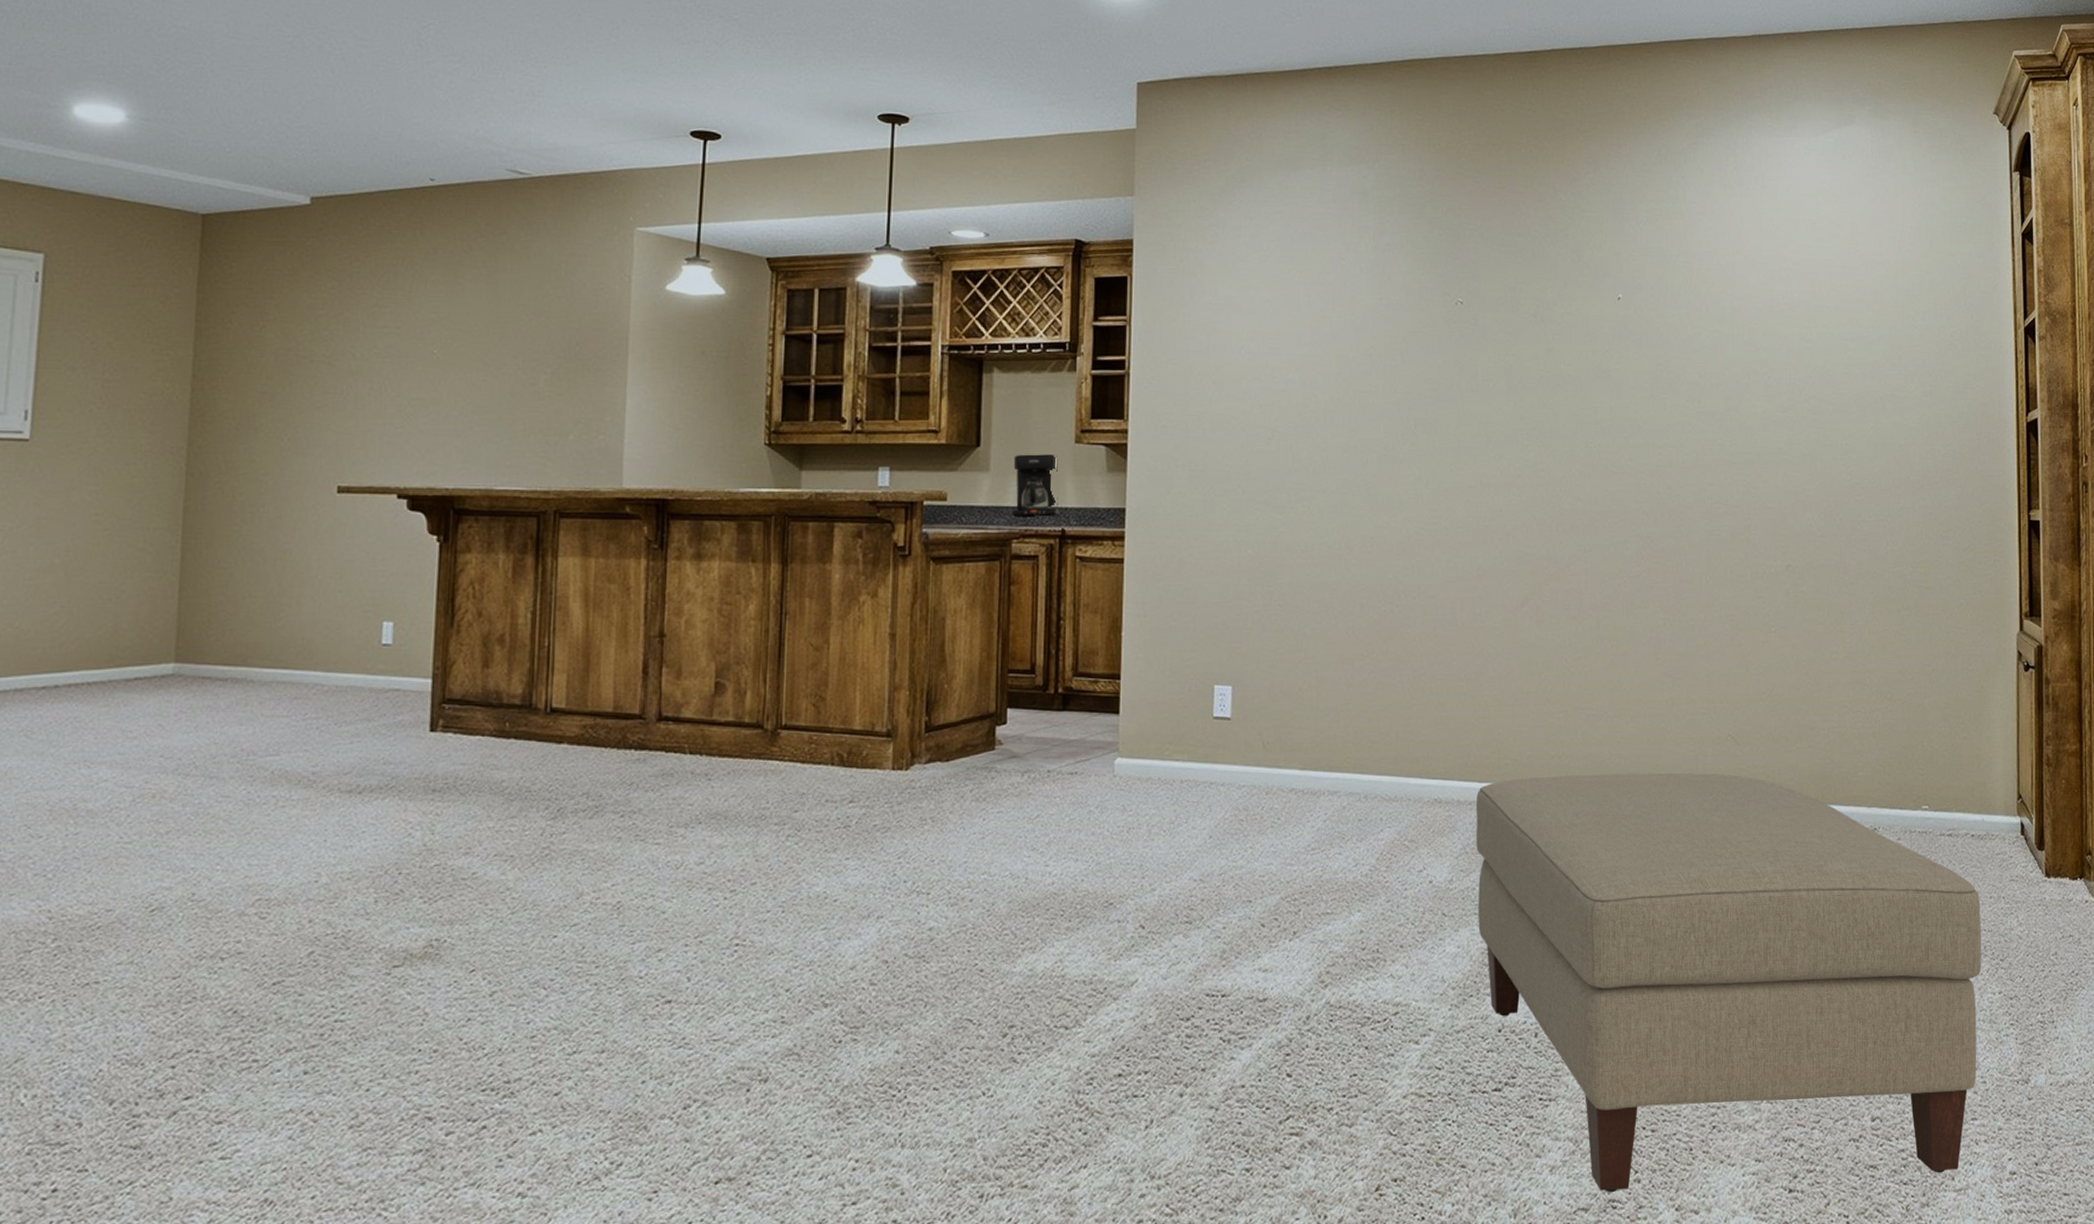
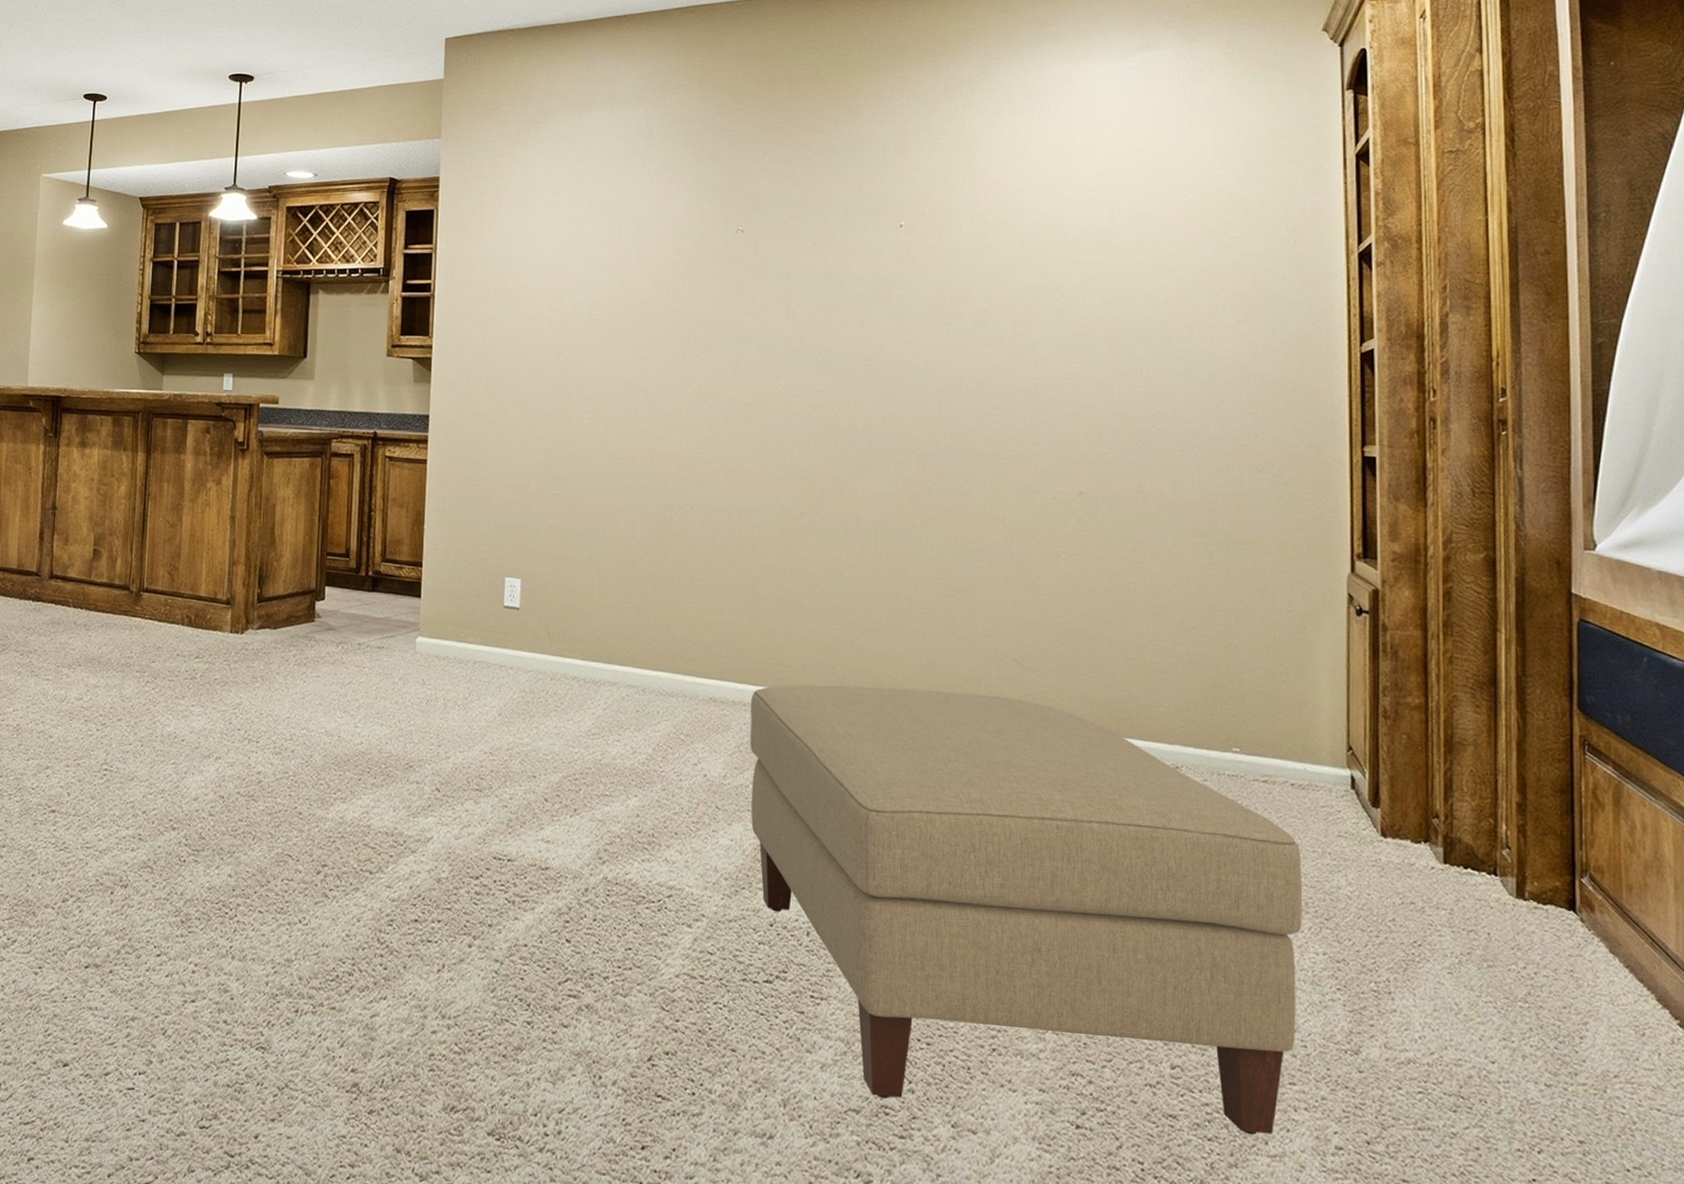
coffee maker: present [1012,454,1059,517] -> none [332,365,372,420]

